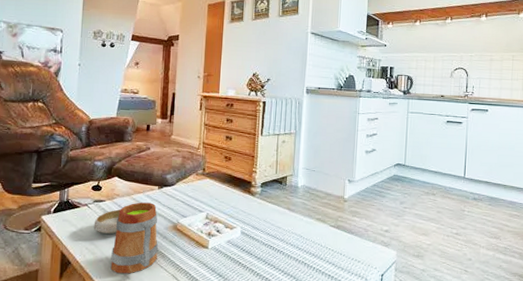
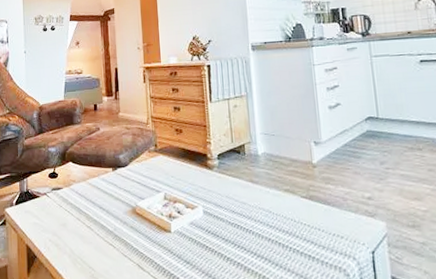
bowl: present [93,209,120,234] -> none [54,196,78,223]
mug: present [110,202,159,274] -> none [74,186,121,266]

